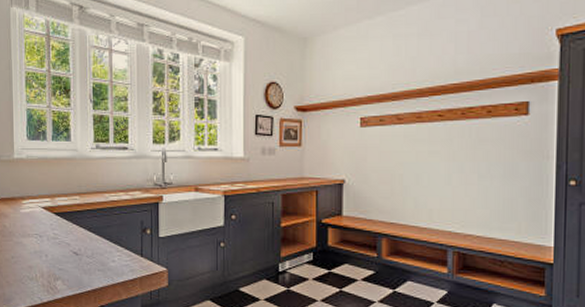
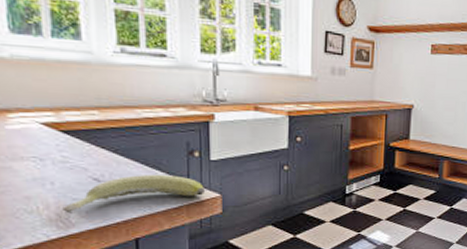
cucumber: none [52,249,155,281] -> present [62,174,206,214]

